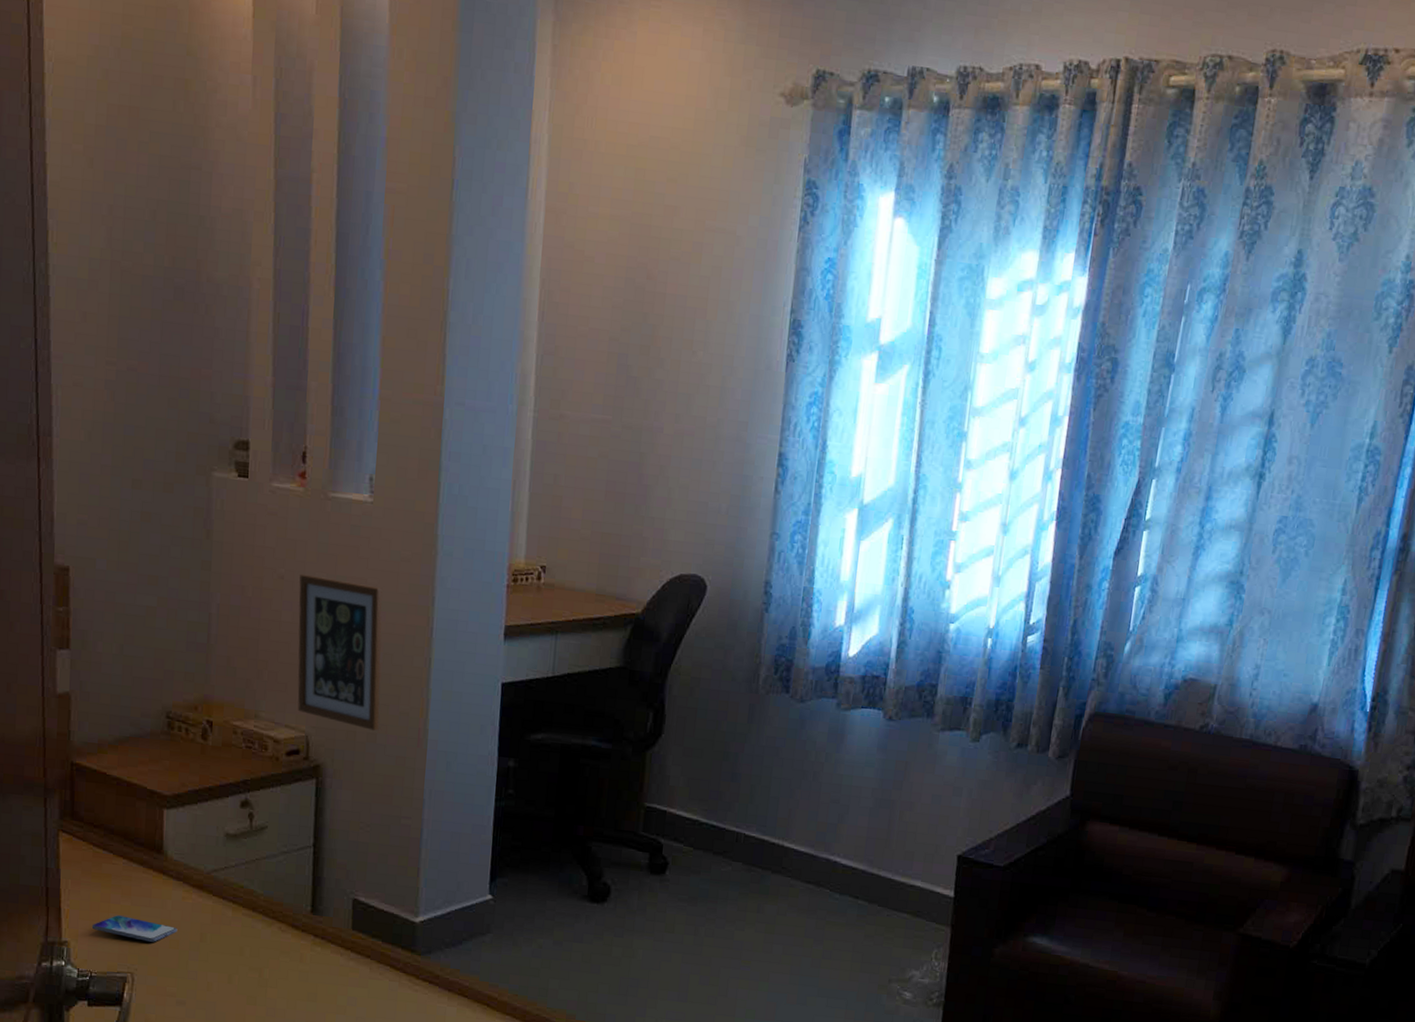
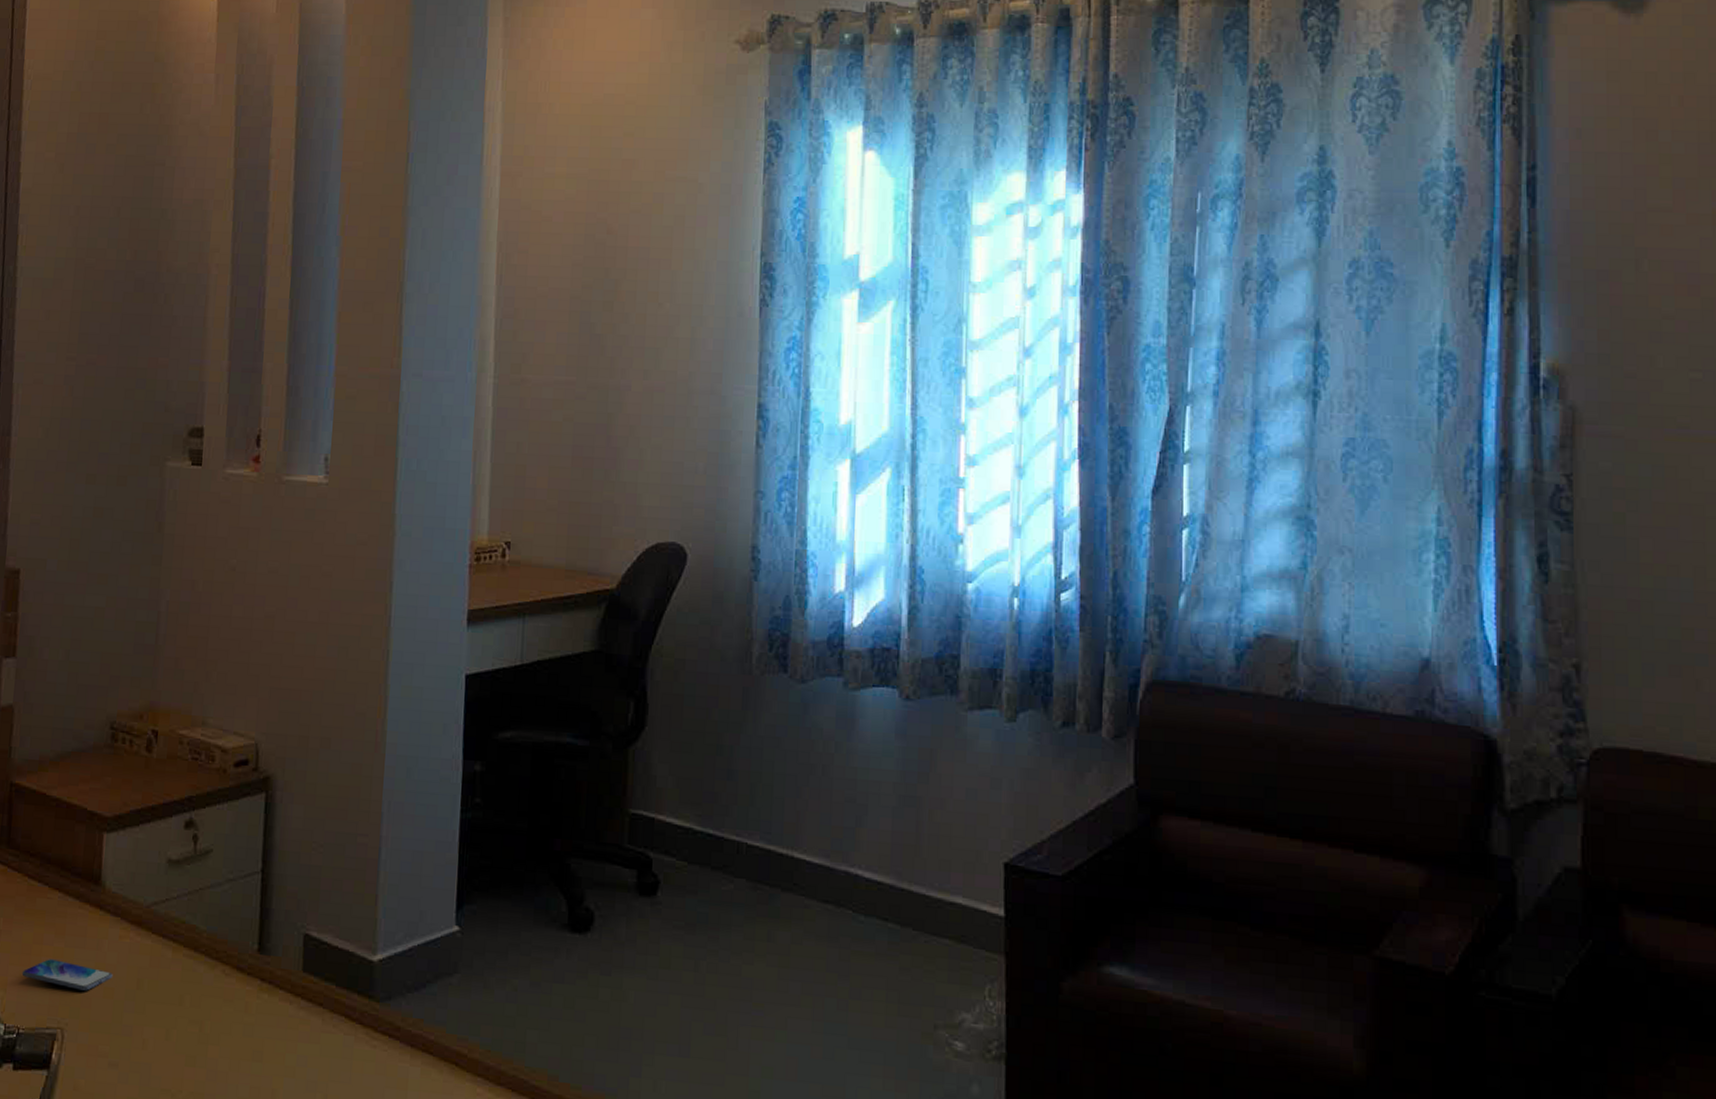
picture frame: present [297,574,383,731] -> none [247,564,338,735]

